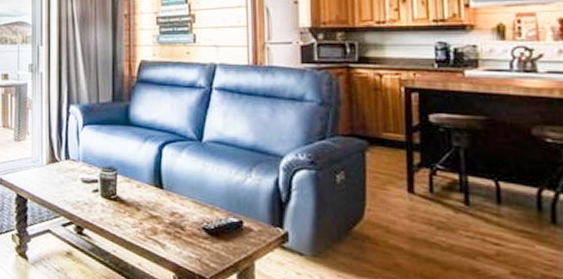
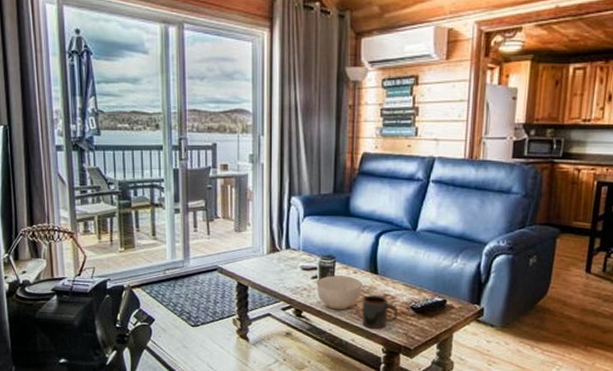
bowl: none [97,189,147,229] -> present [316,275,362,310]
mug: none [147,211,188,252] -> present [361,294,398,329]

